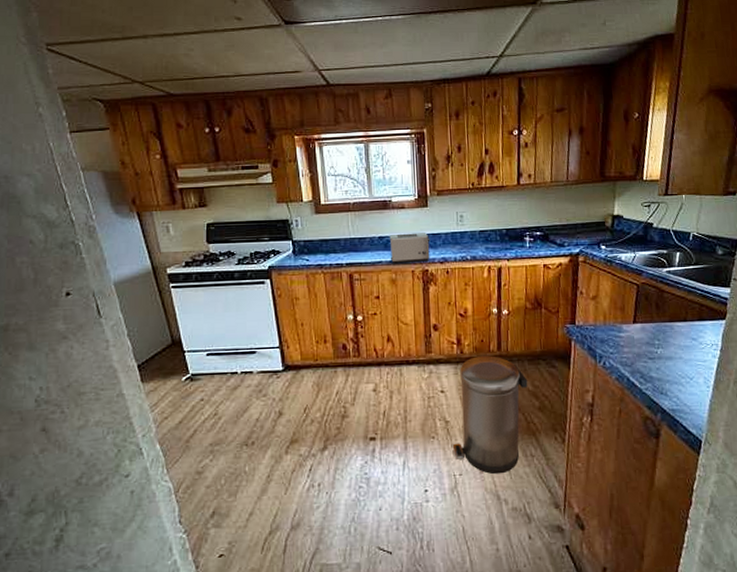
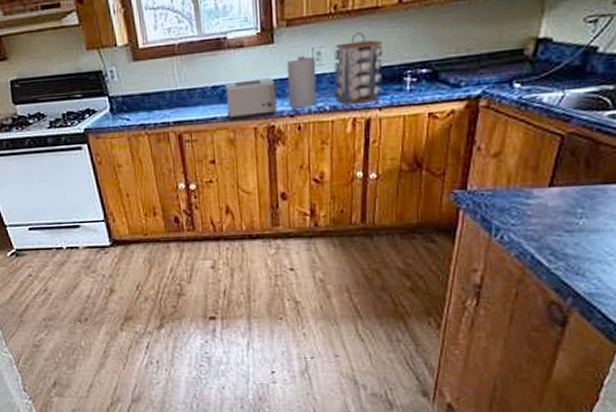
paper towel holder: none [437,217,460,258] -> present [286,55,317,110]
pedal bin: present [452,356,528,475] -> none [303,229,398,359]
spice rack: none [472,203,508,257] -> present [333,32,383,106]

